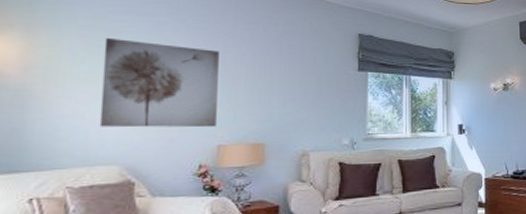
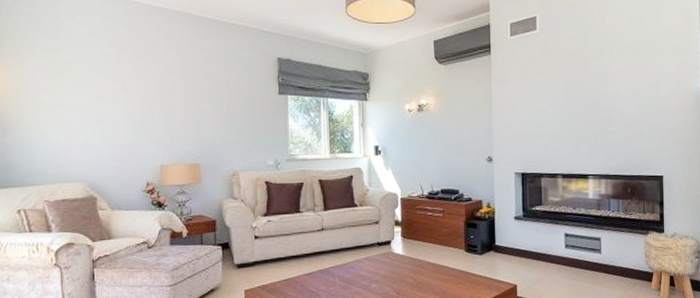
wall art: present [99,37,219,128] -> none [61,68,158,150]

